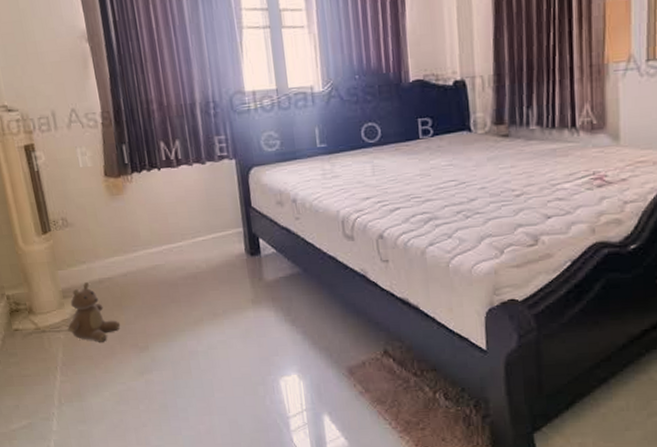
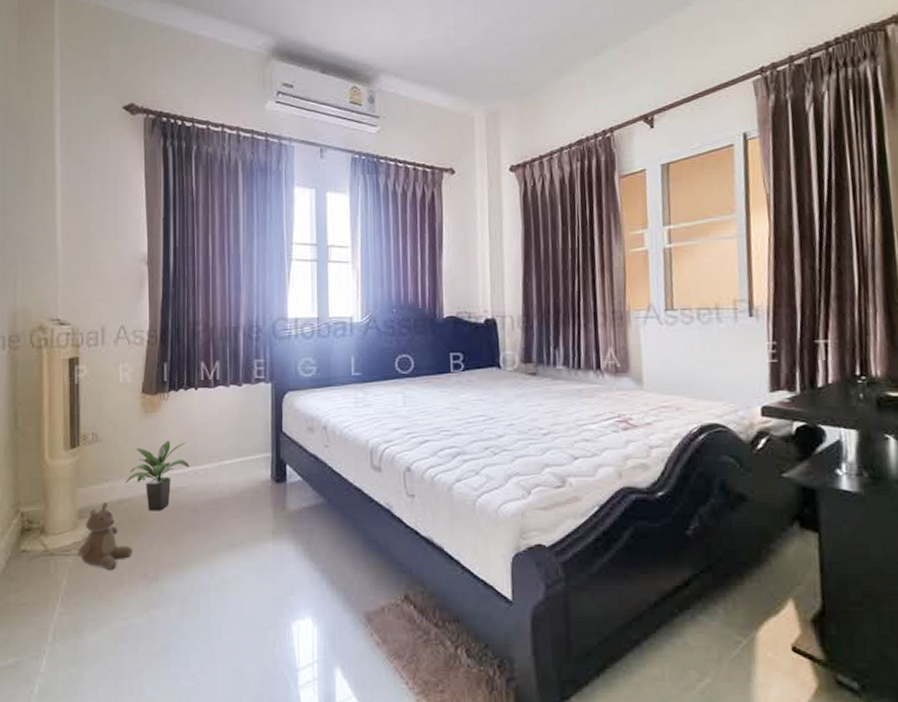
potted plant: none [102,221,164,288] -> present [125,440,190,511]

